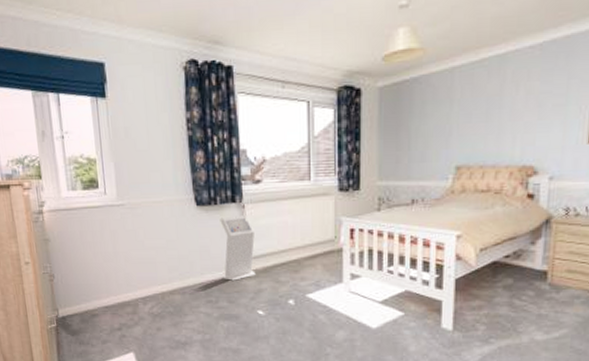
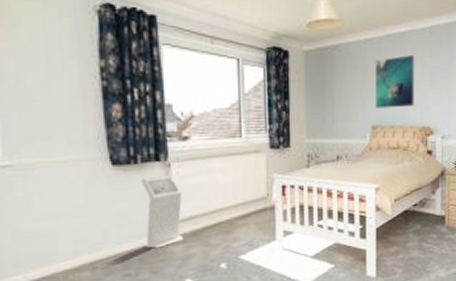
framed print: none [461,79,517,146] -> present [375,54,414,108]

